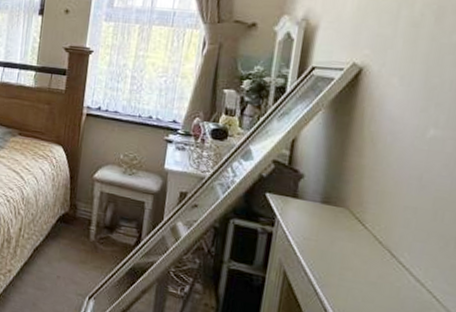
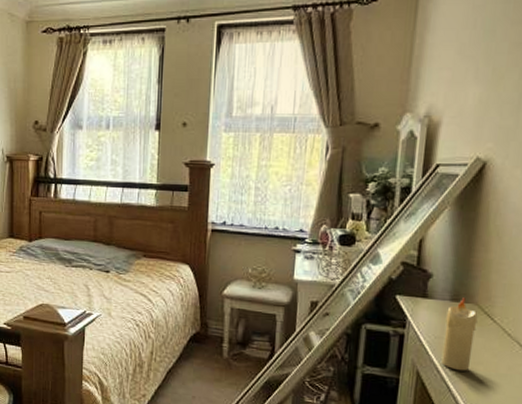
candle: none [309,201,349,276] -> present [441,297,478,371]

